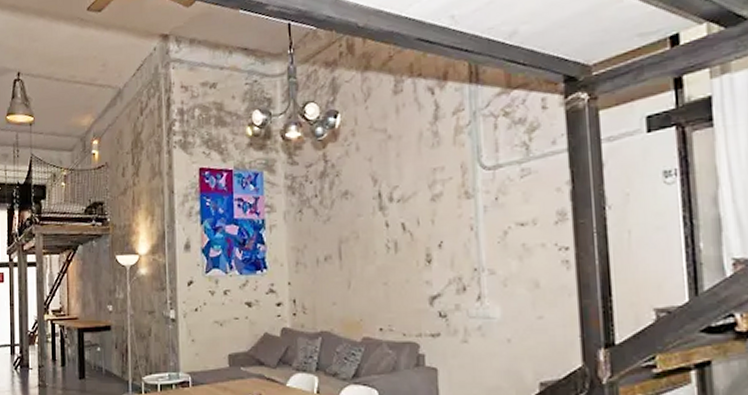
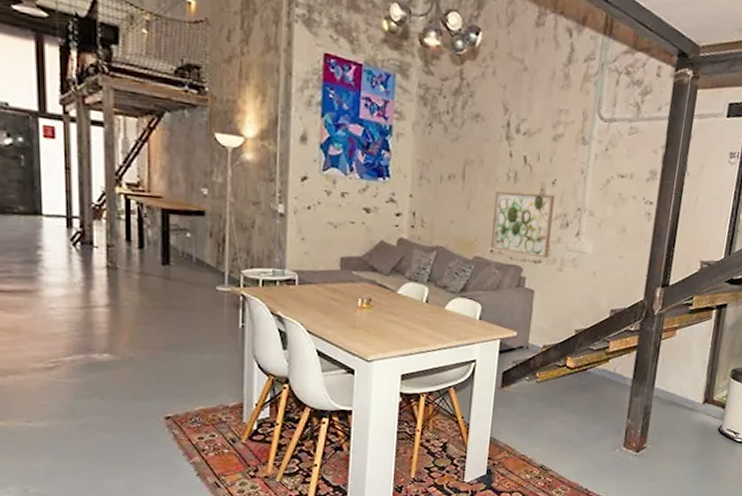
wall art: none [376,259,447,330] -> present [490,190,555,259]

